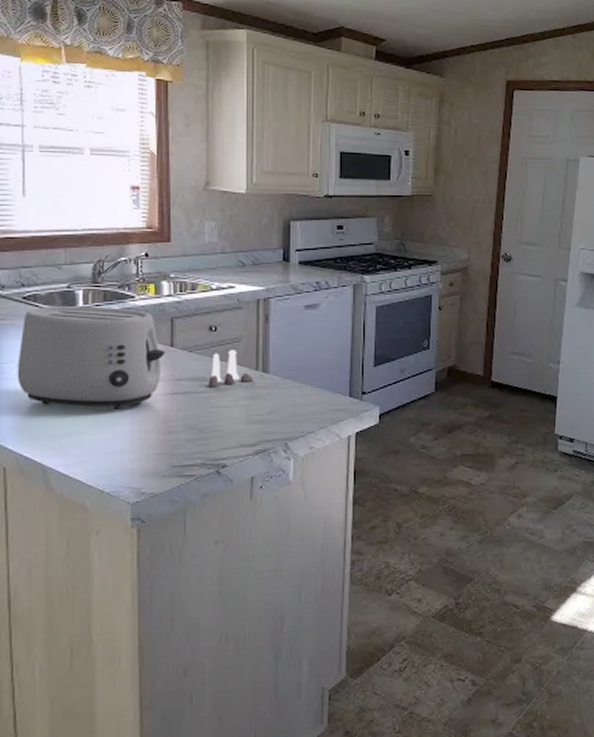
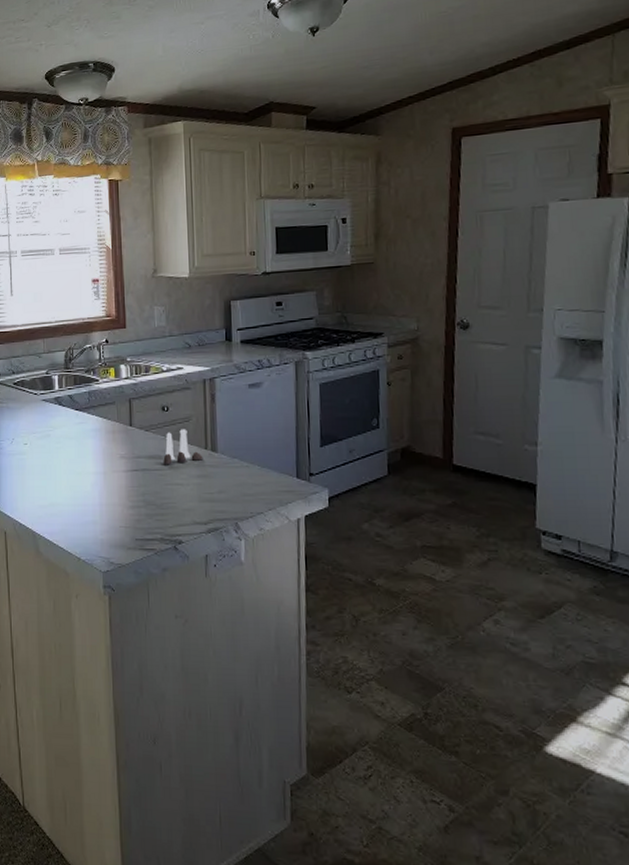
toaster: present [17,305,165,410] -> none [11,389,125,484]

